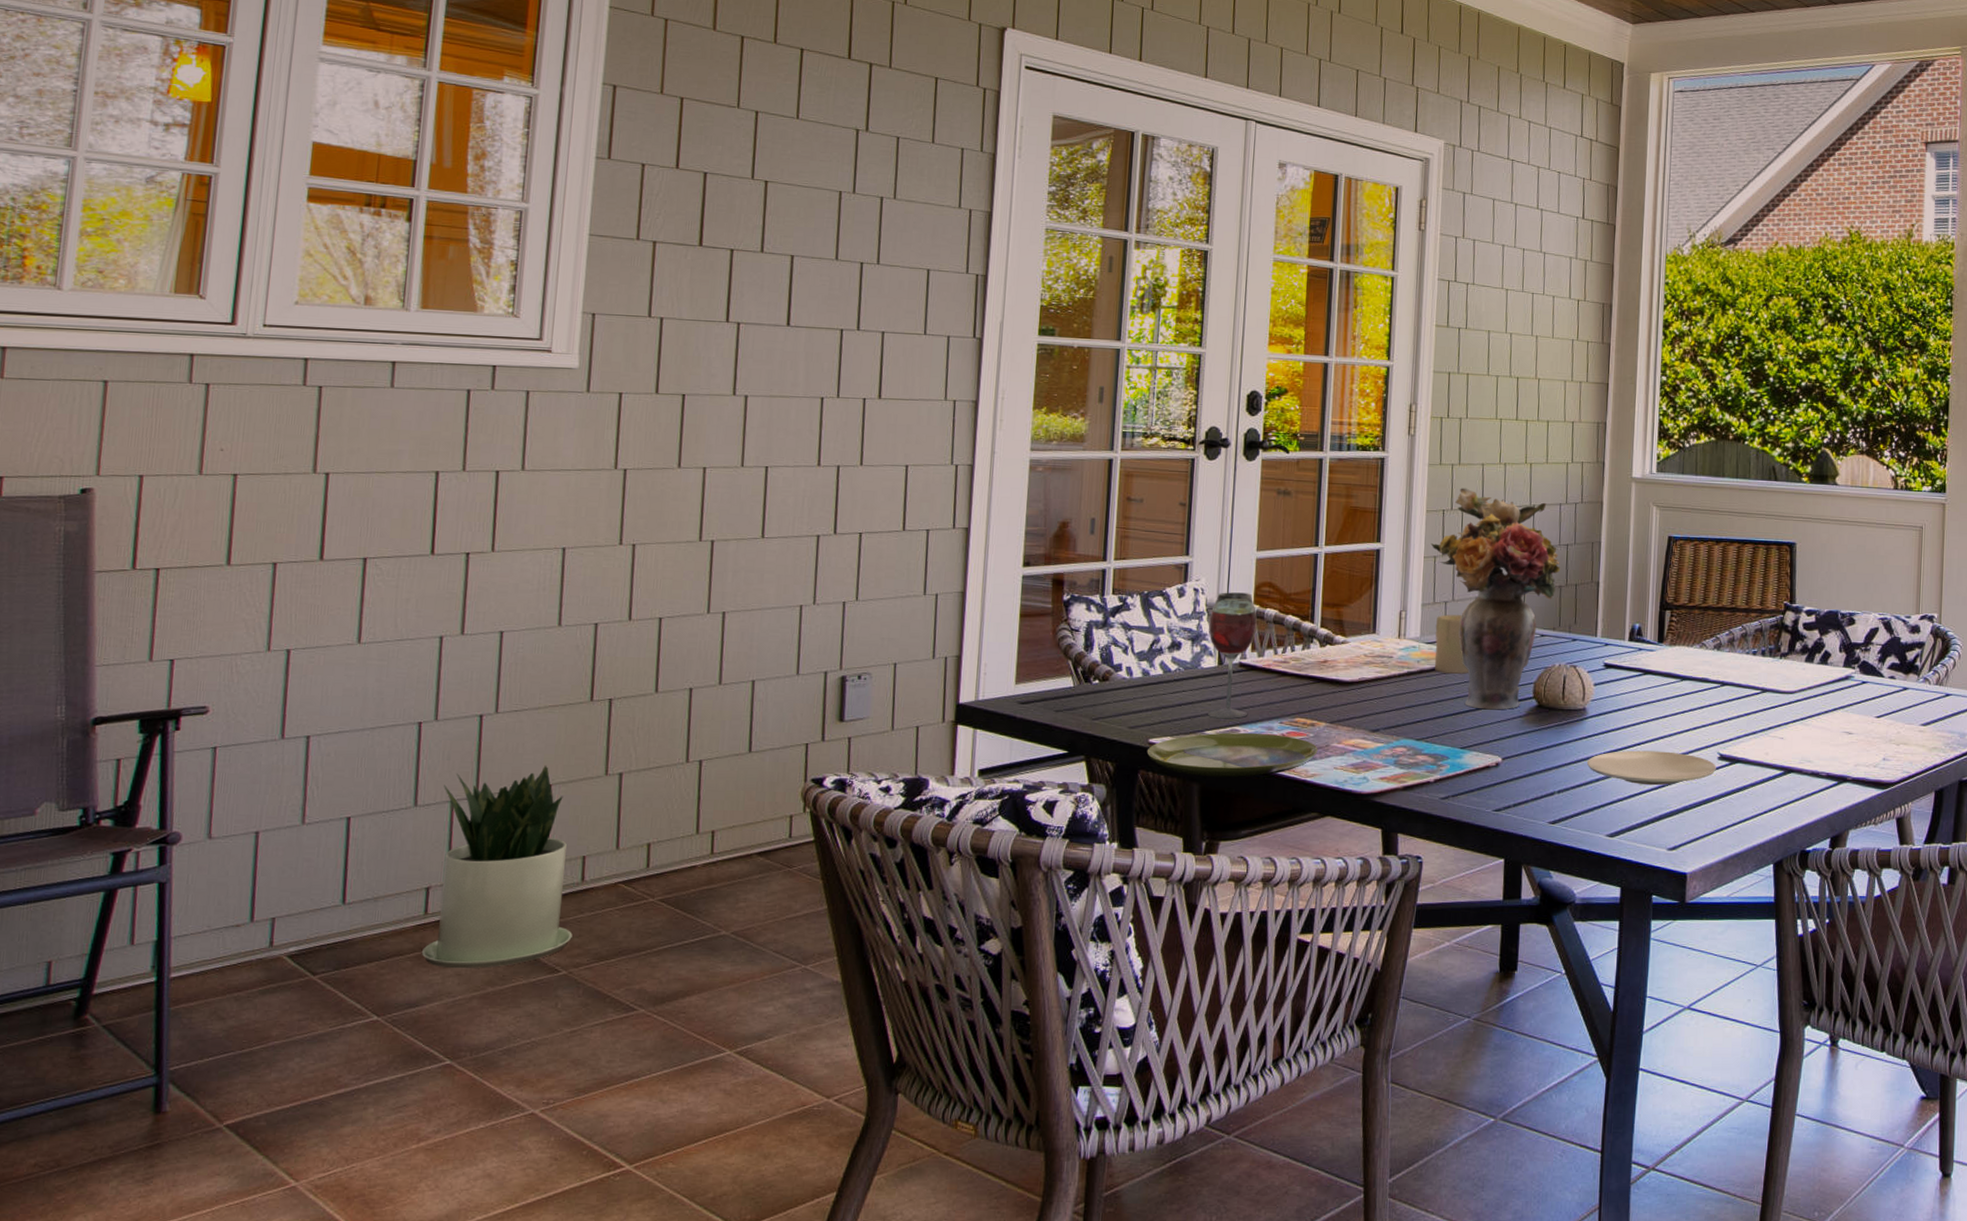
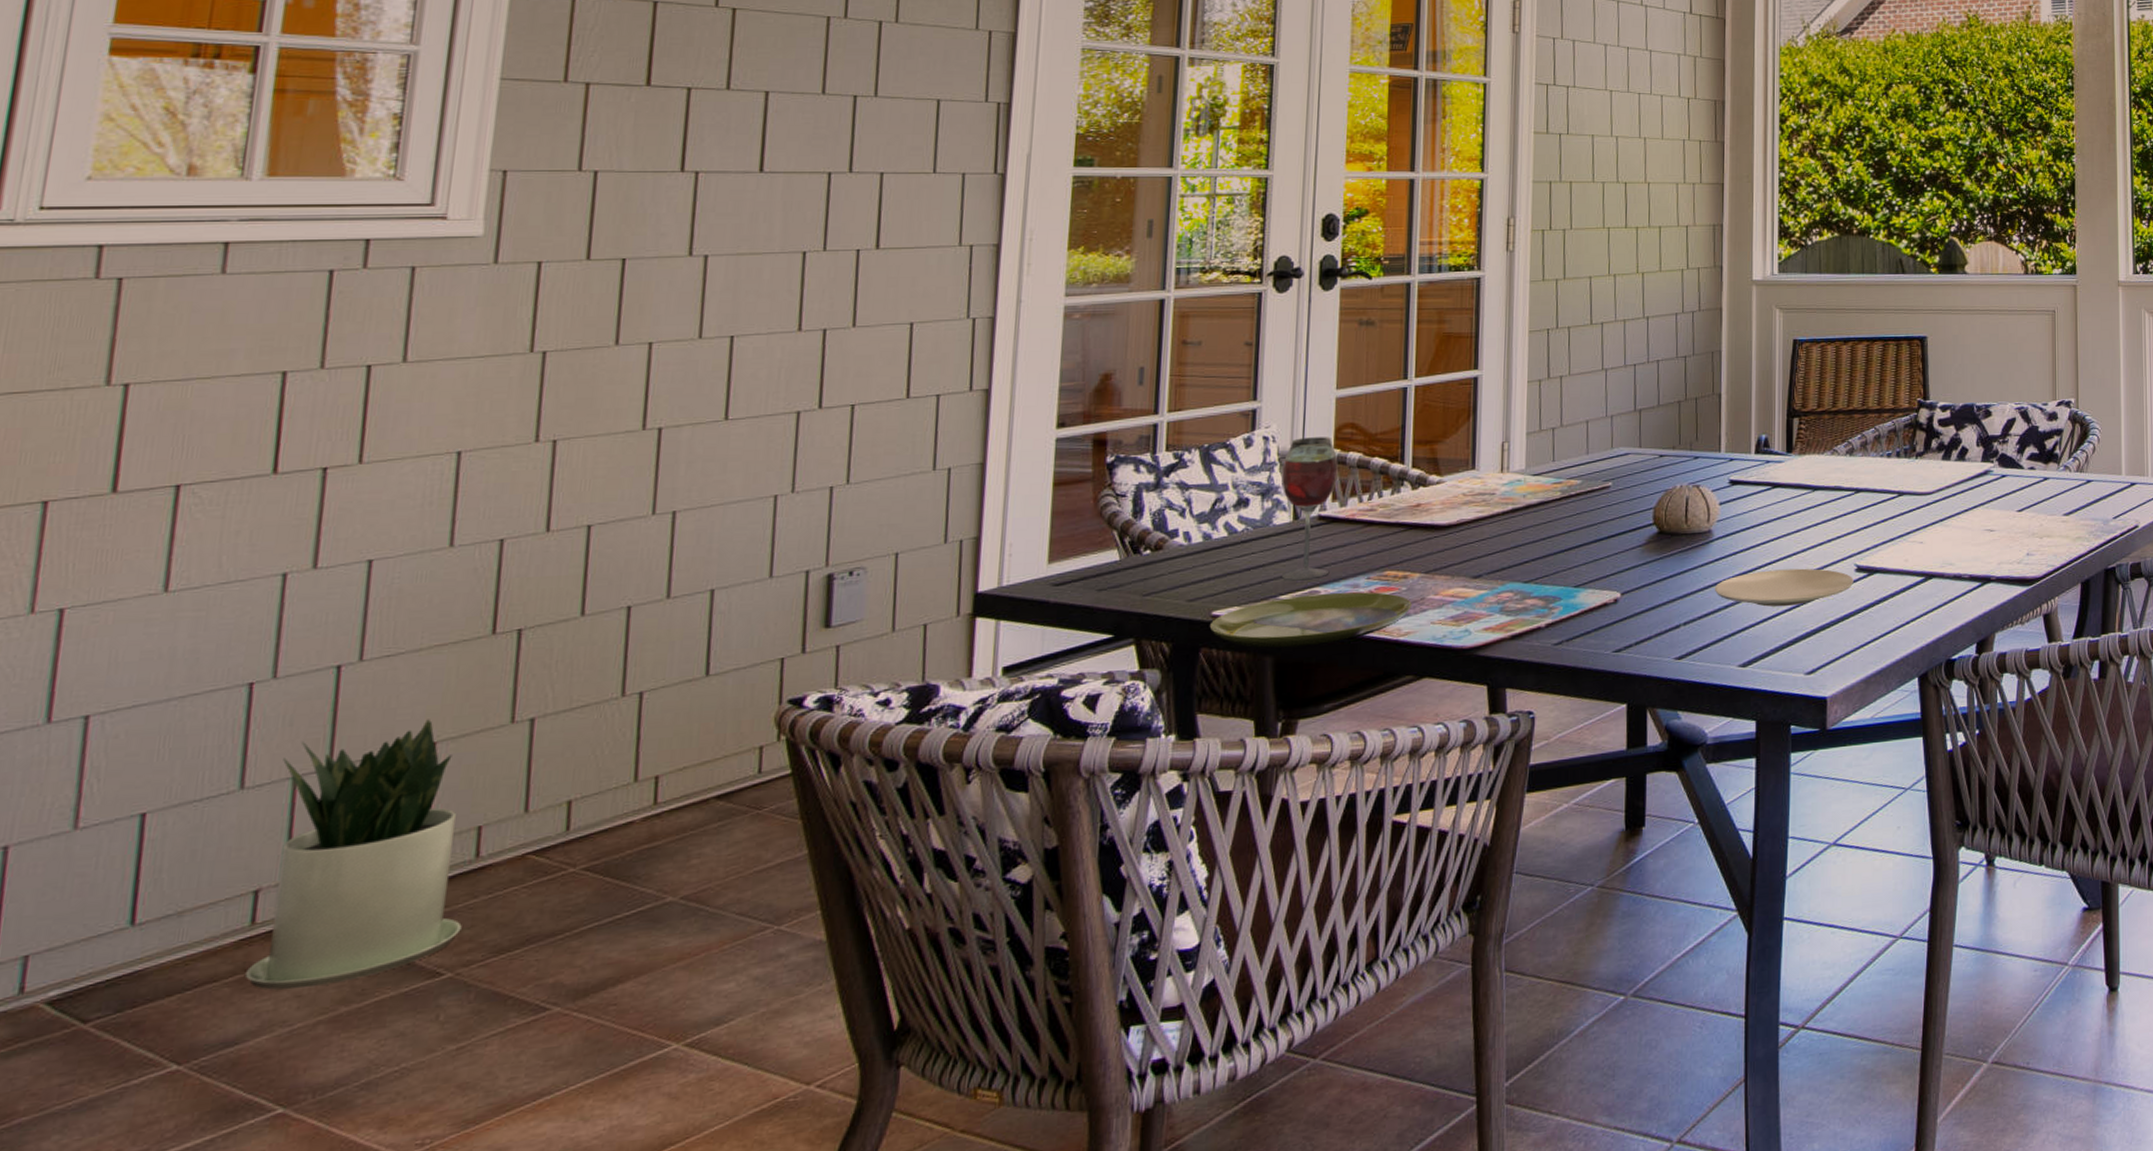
flower arrangement: present [1430,488,1561,710] -> none [1534,304,1679,542]
candle: present [1434,614,1470,674] -> none [1542,441,1582,507]

